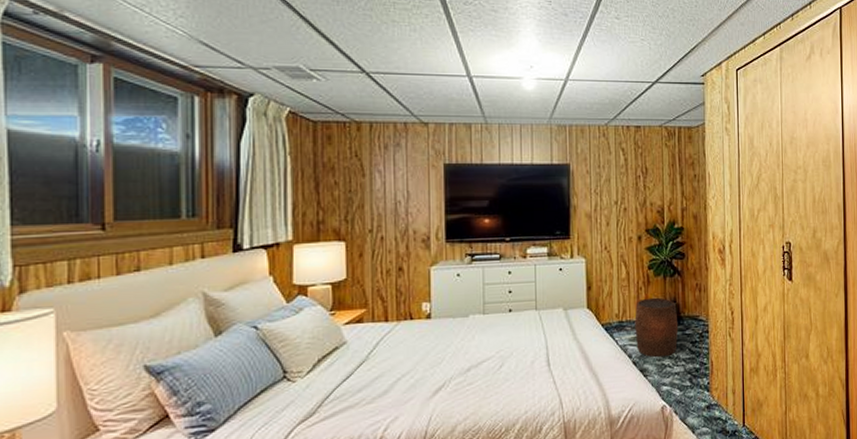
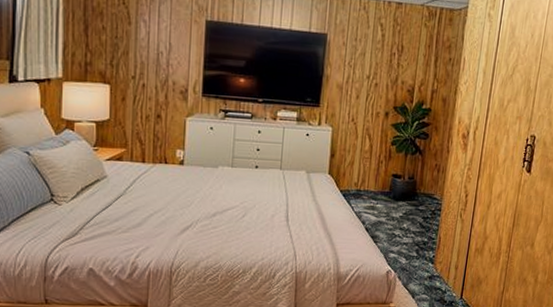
stool: present [634,297,679,358] -> none [370,171,414,228]

